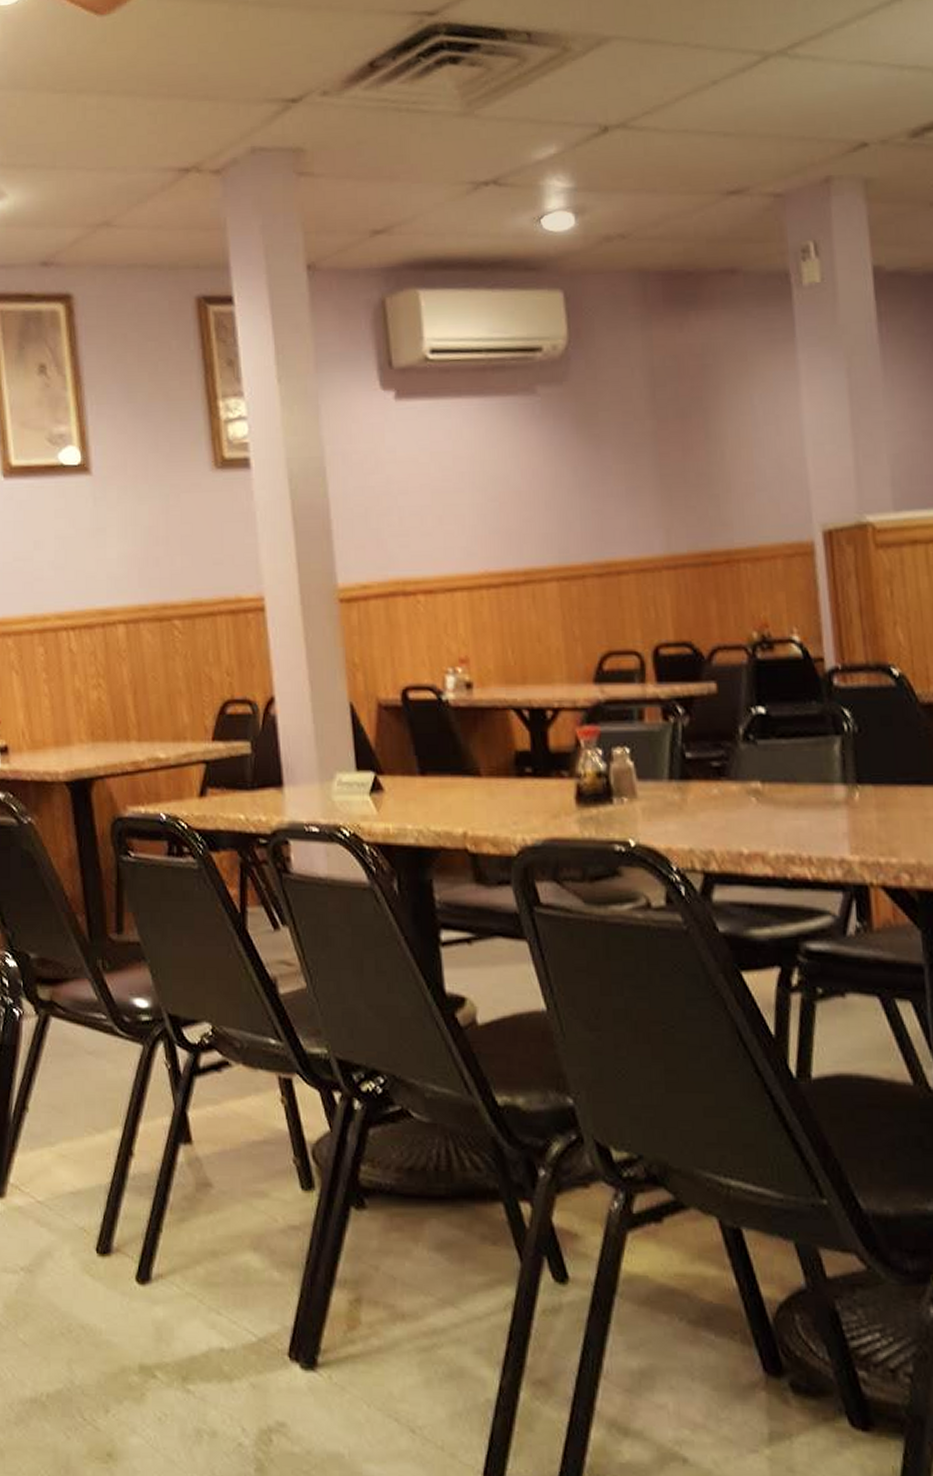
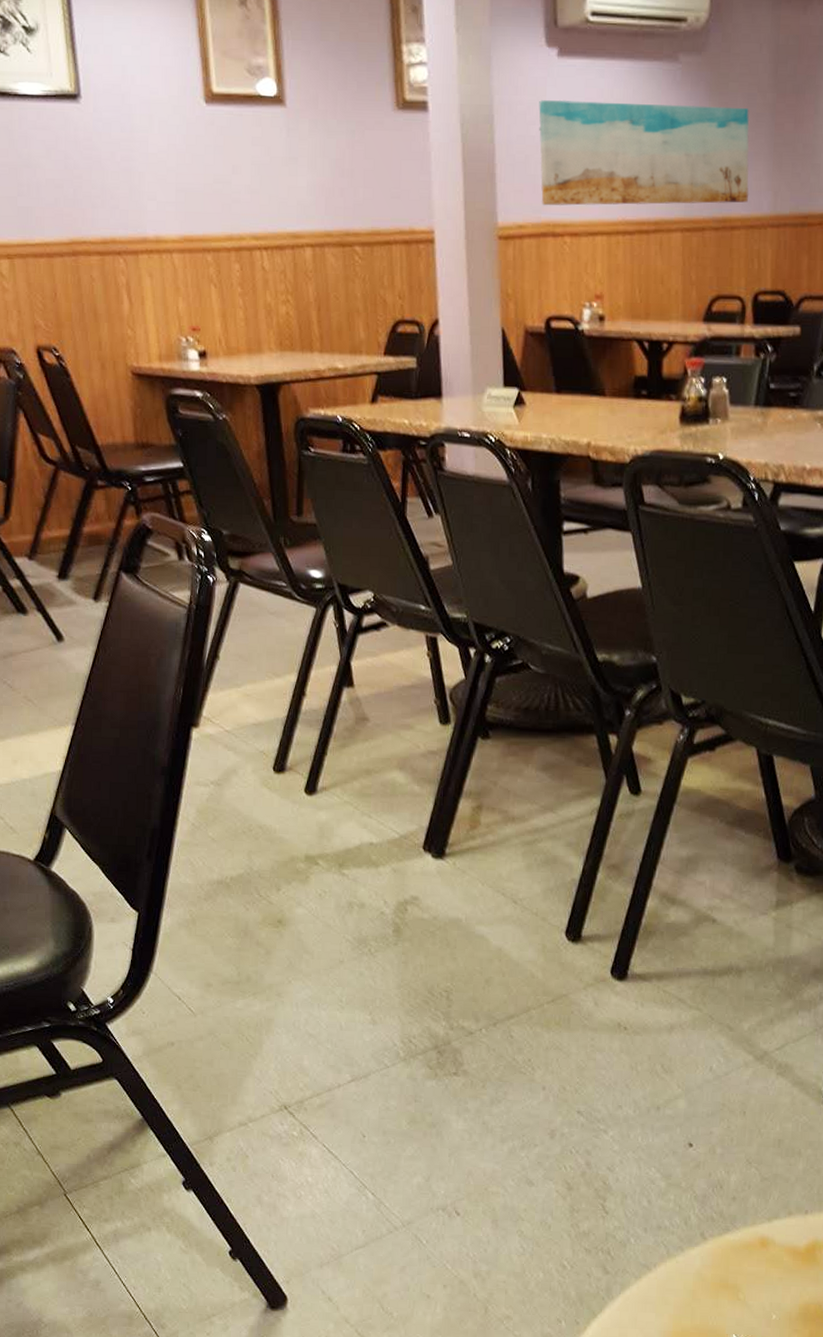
wall art: none [377,438,635,562] -> present [539,100,750,206]

